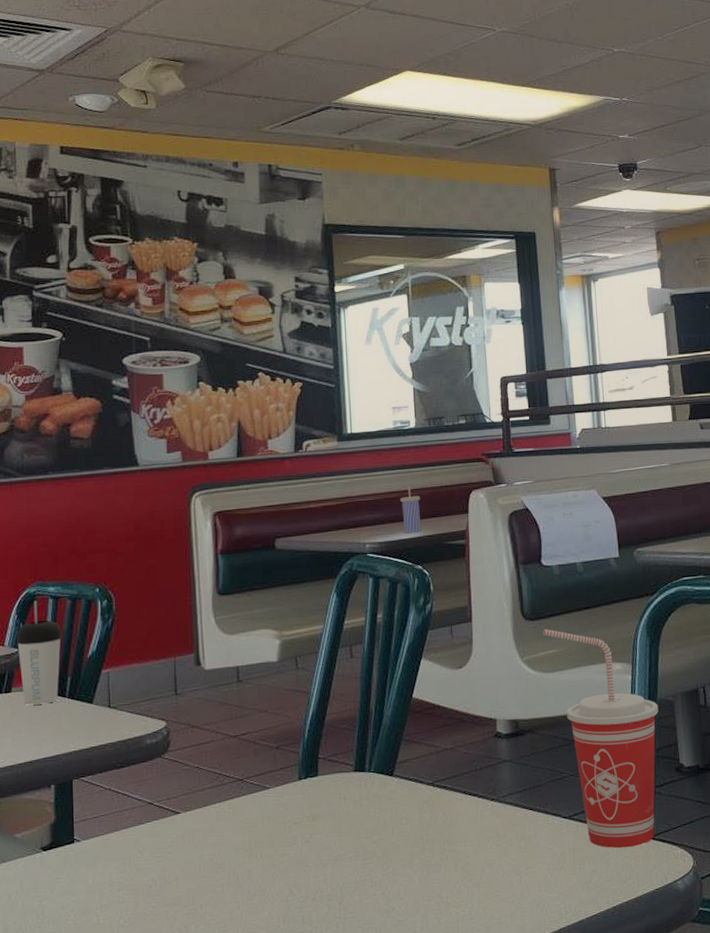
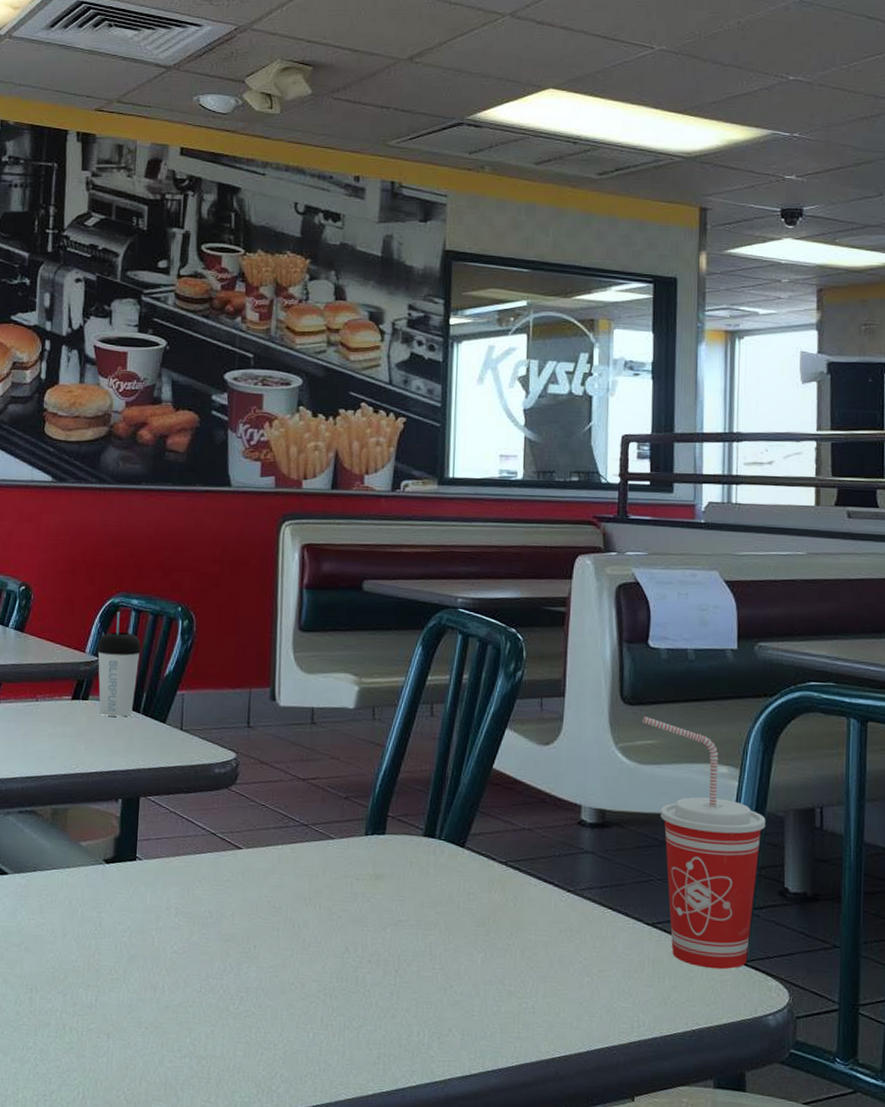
beverage cup: present [400,487,422,534] -> none [499,543,521,593]

